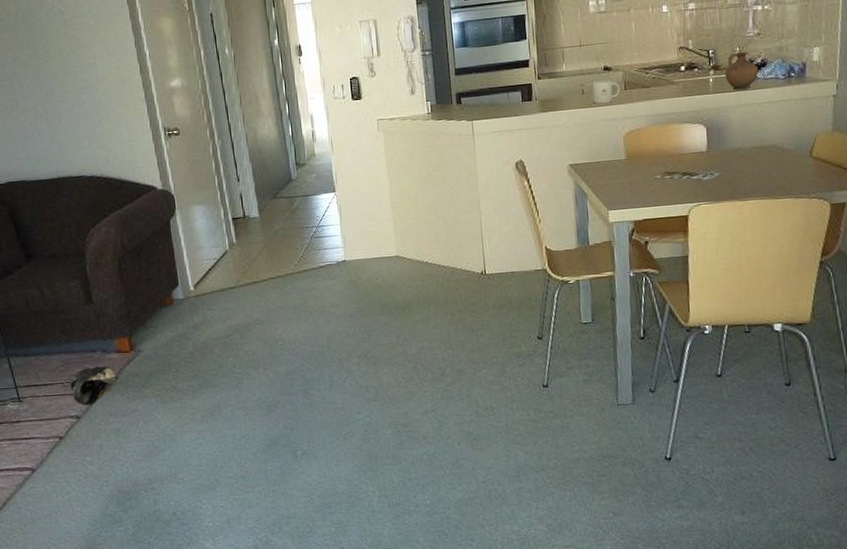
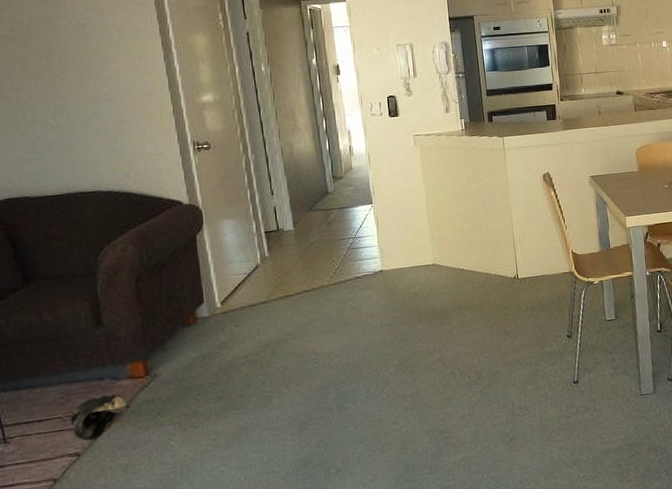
mug: present [592,79,620,105] -> none [607,102,631,124]

